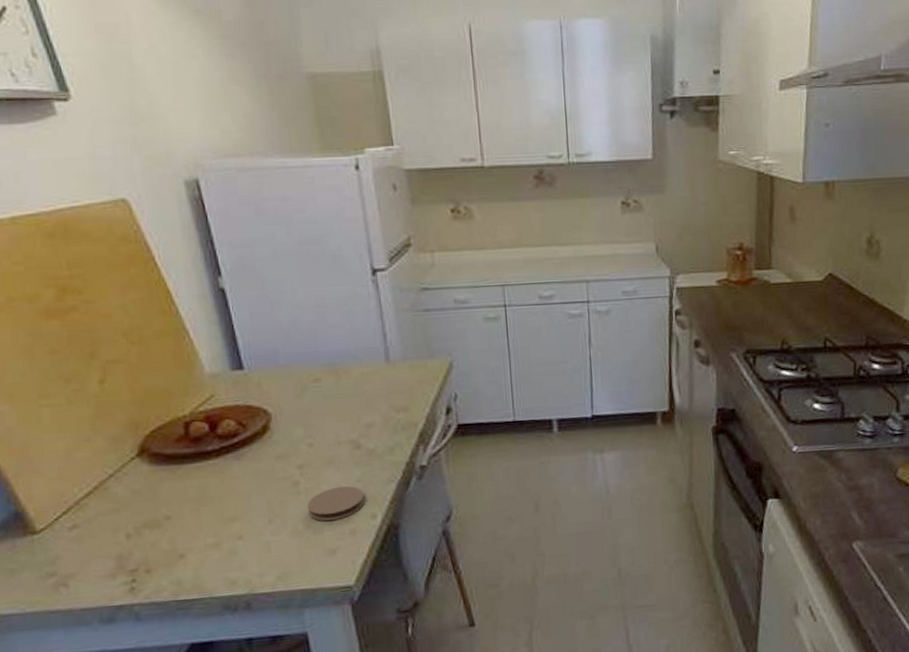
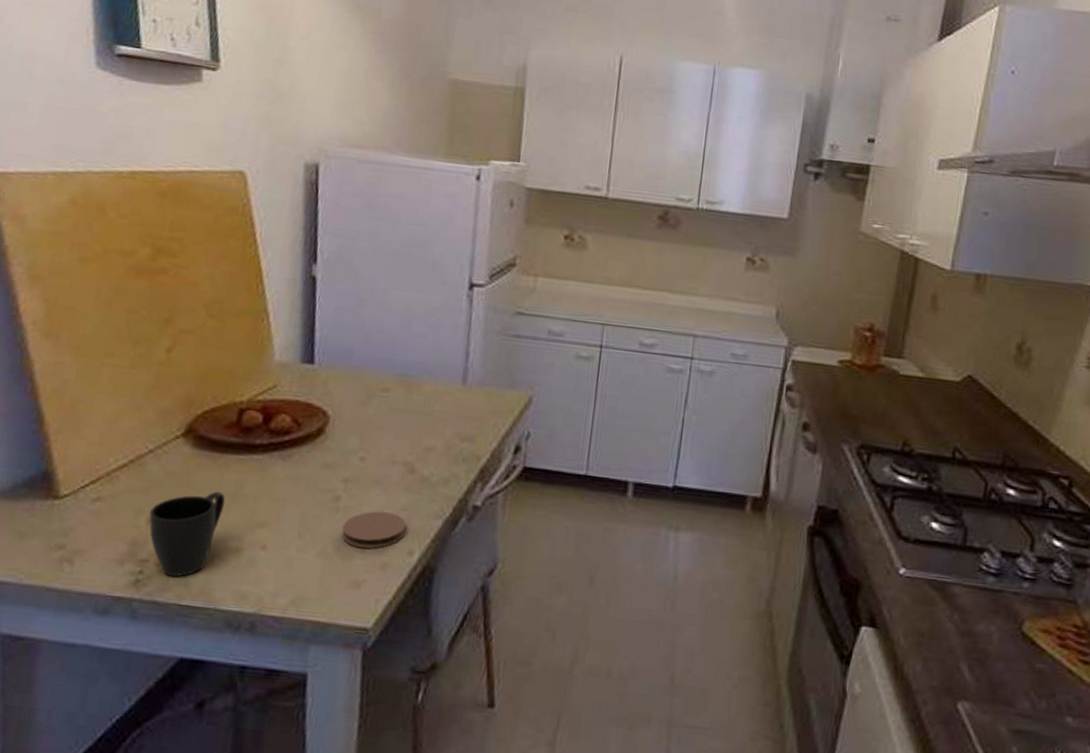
mug: none [126,498,195,579] -> present [149,491,226,577]

